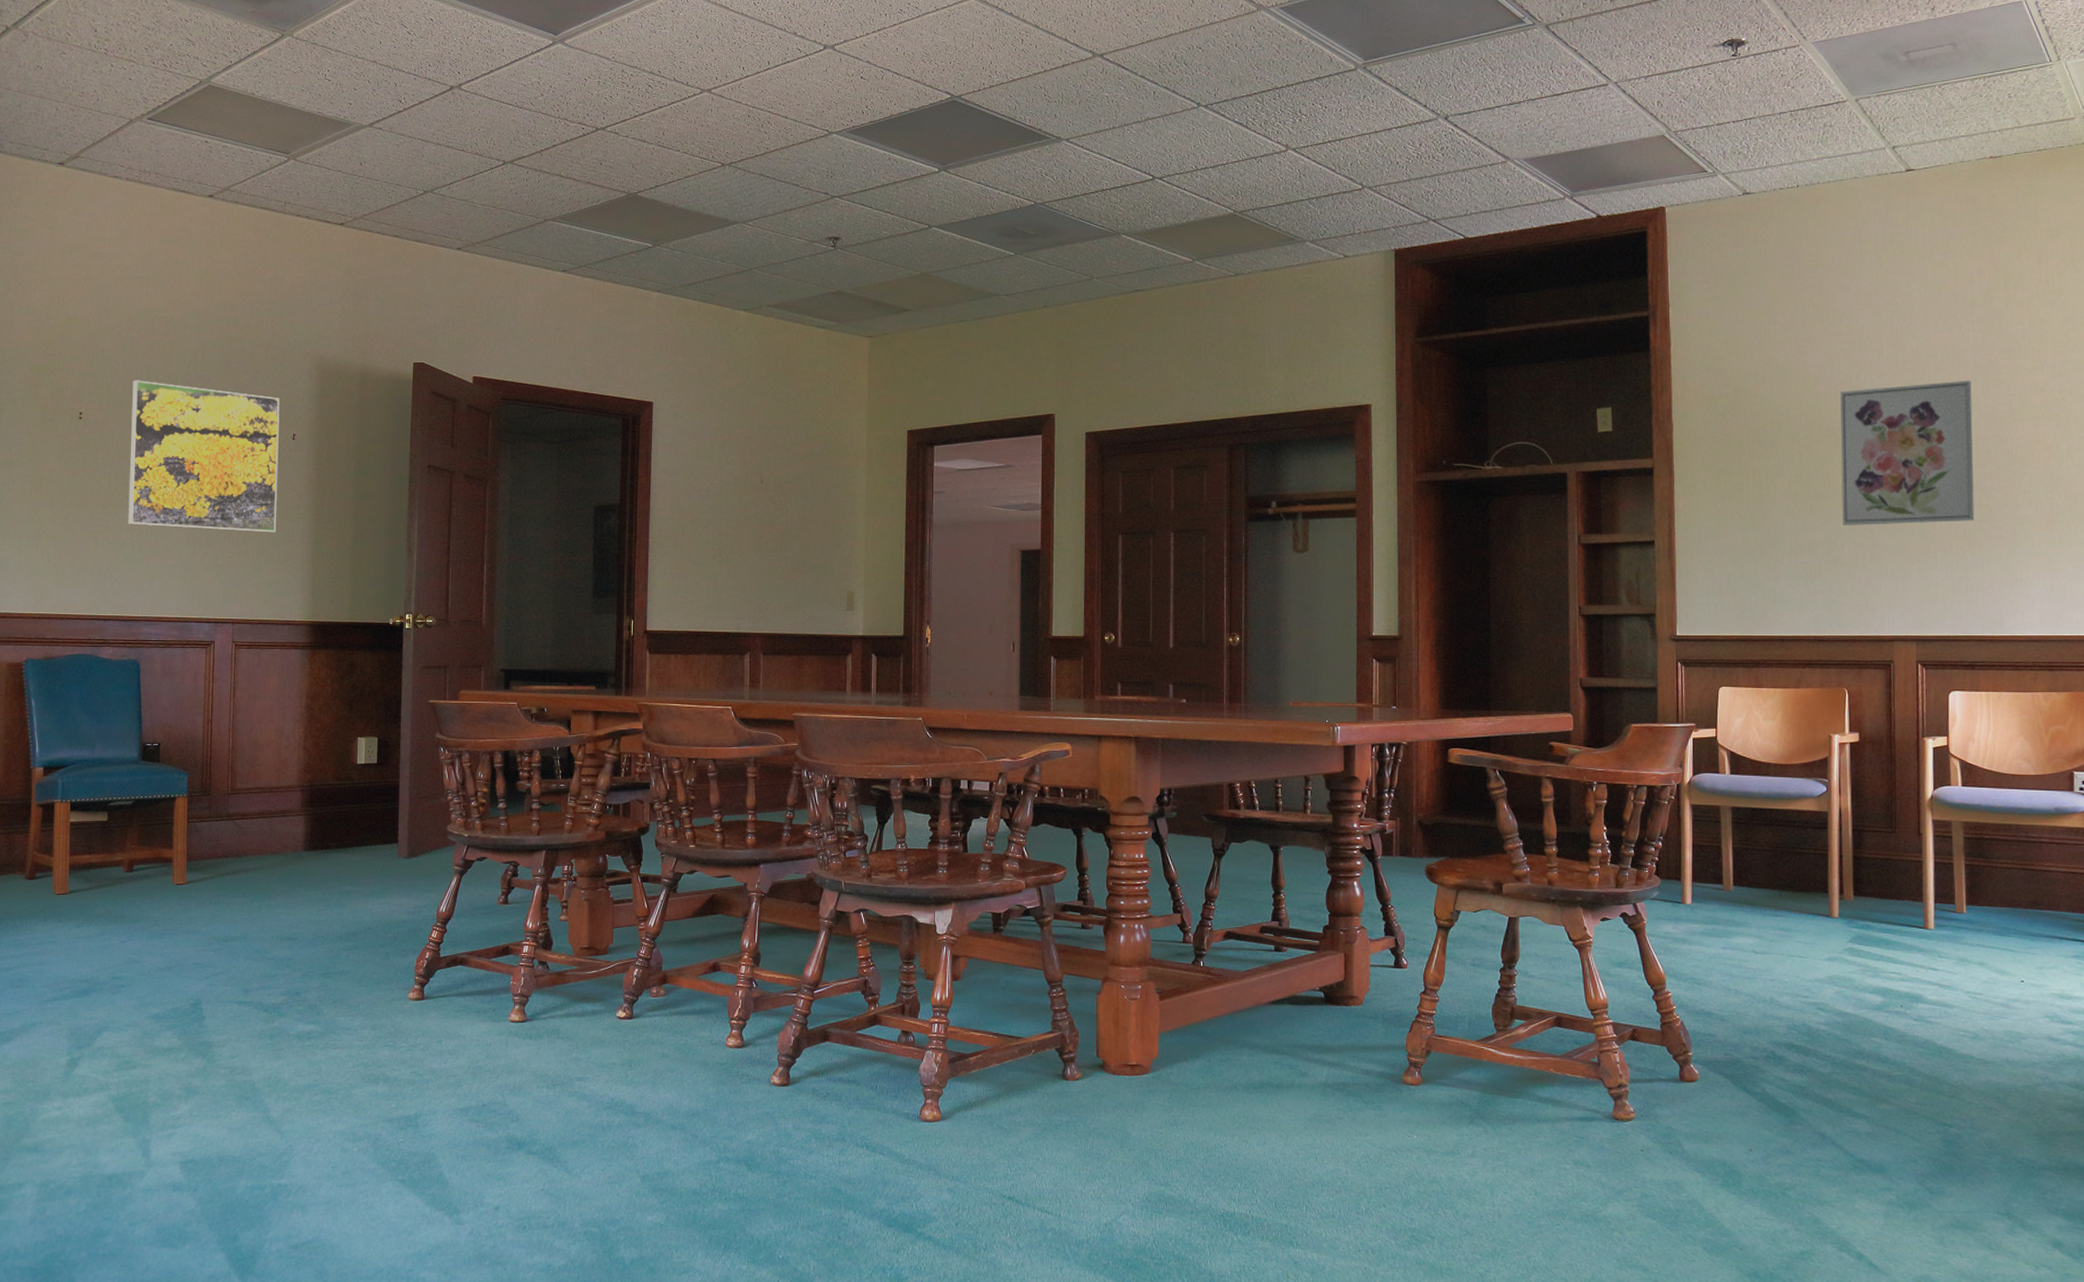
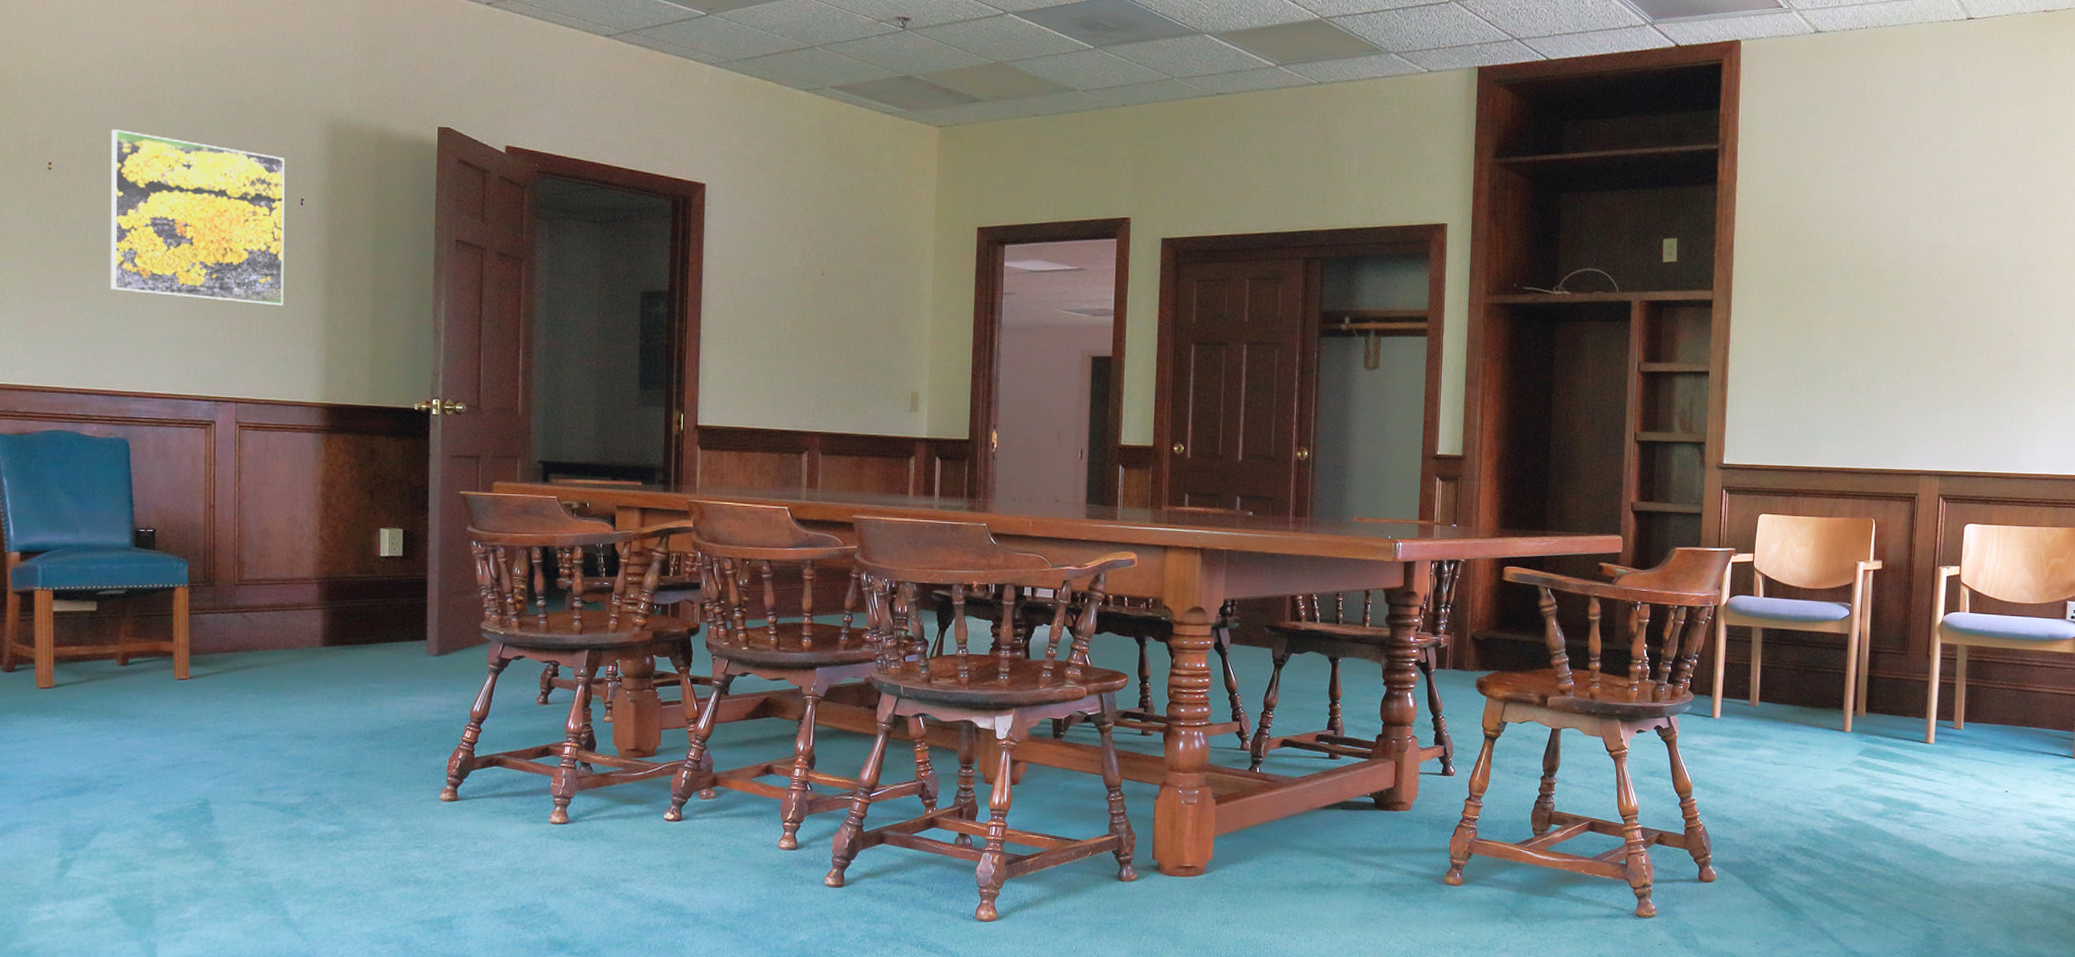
wall art: present [1840,380,1975,526] -> none [1882,228,2009,364]

